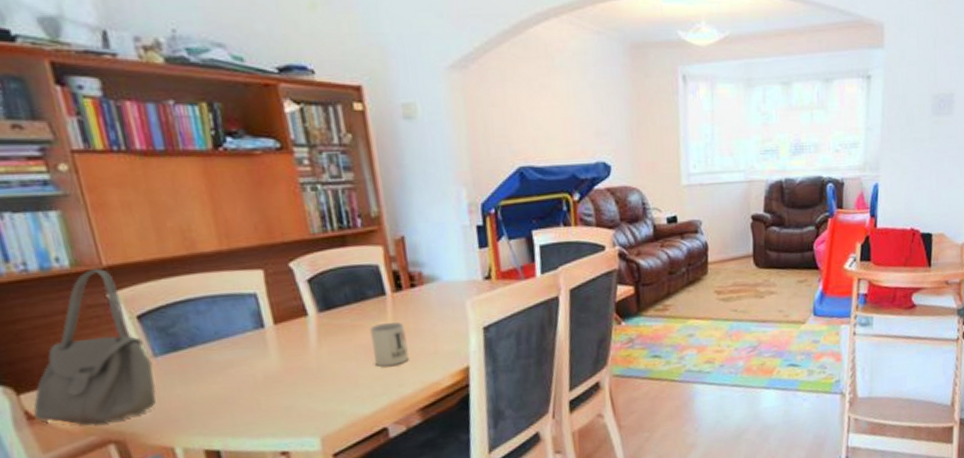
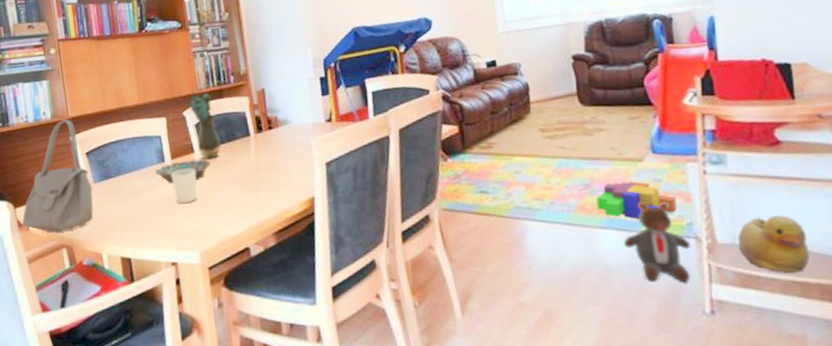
bowl: none [250,323,332,354] -> present [155,159,210,183]
cup: none [274,334,314,380] -> present [171,168,197,204]
vase: none [295,235,347,324] -> present [187,91,222,160]
mug: present [369,322,409,368] -> none [237,158,267,196]
toy blocks: none [761,343,829,378] -> present [596,181,678,219]
teddy bear: none [782,361,837,435] -> present [623,201,692,282]
rubber duck: none [873,370,924,421] -> present [737,215,811,274]

